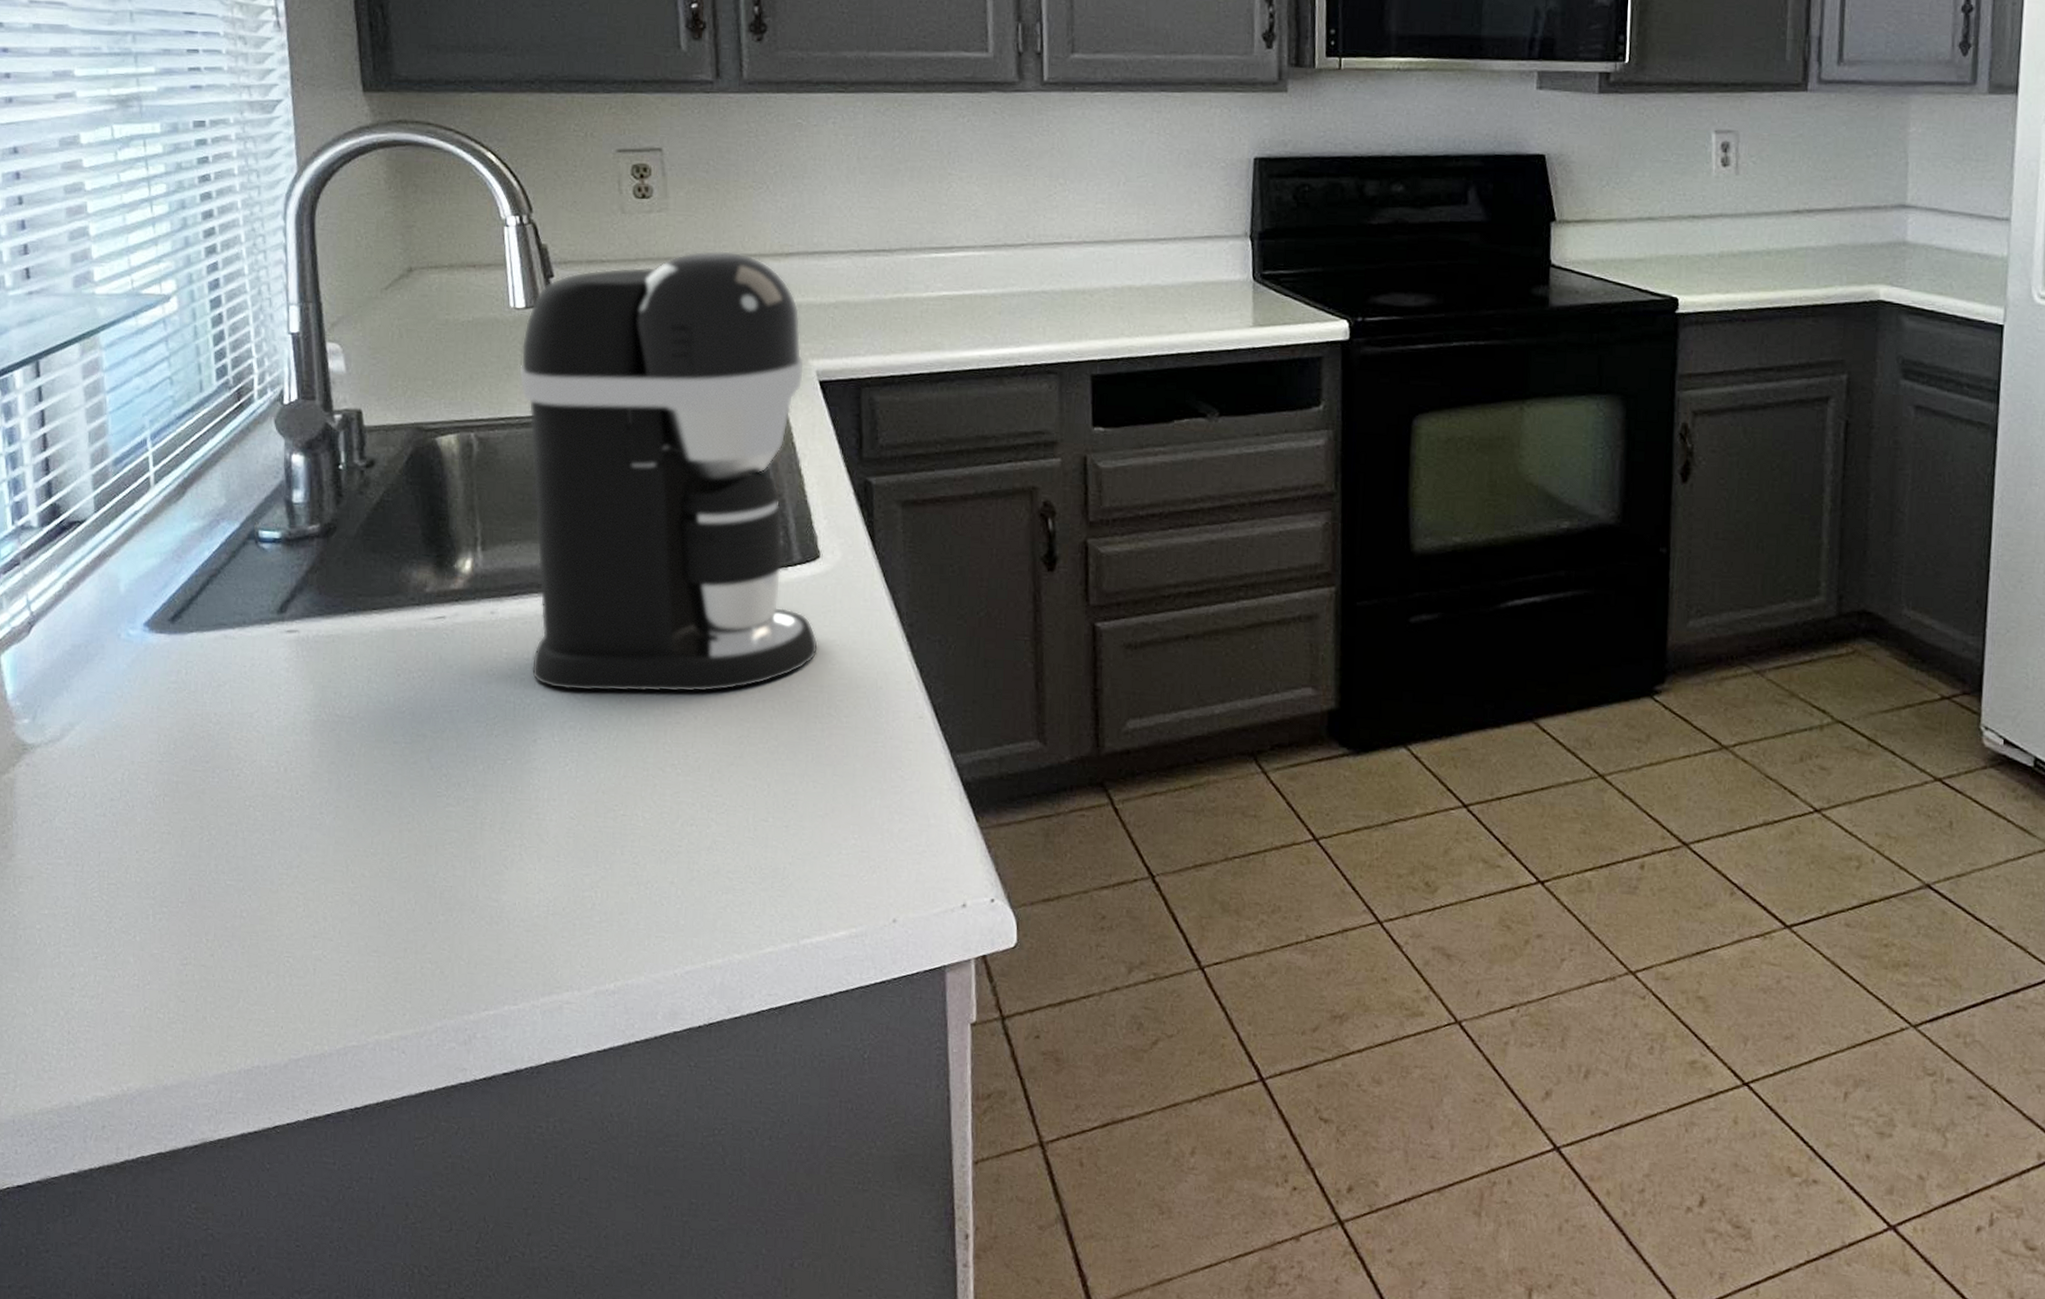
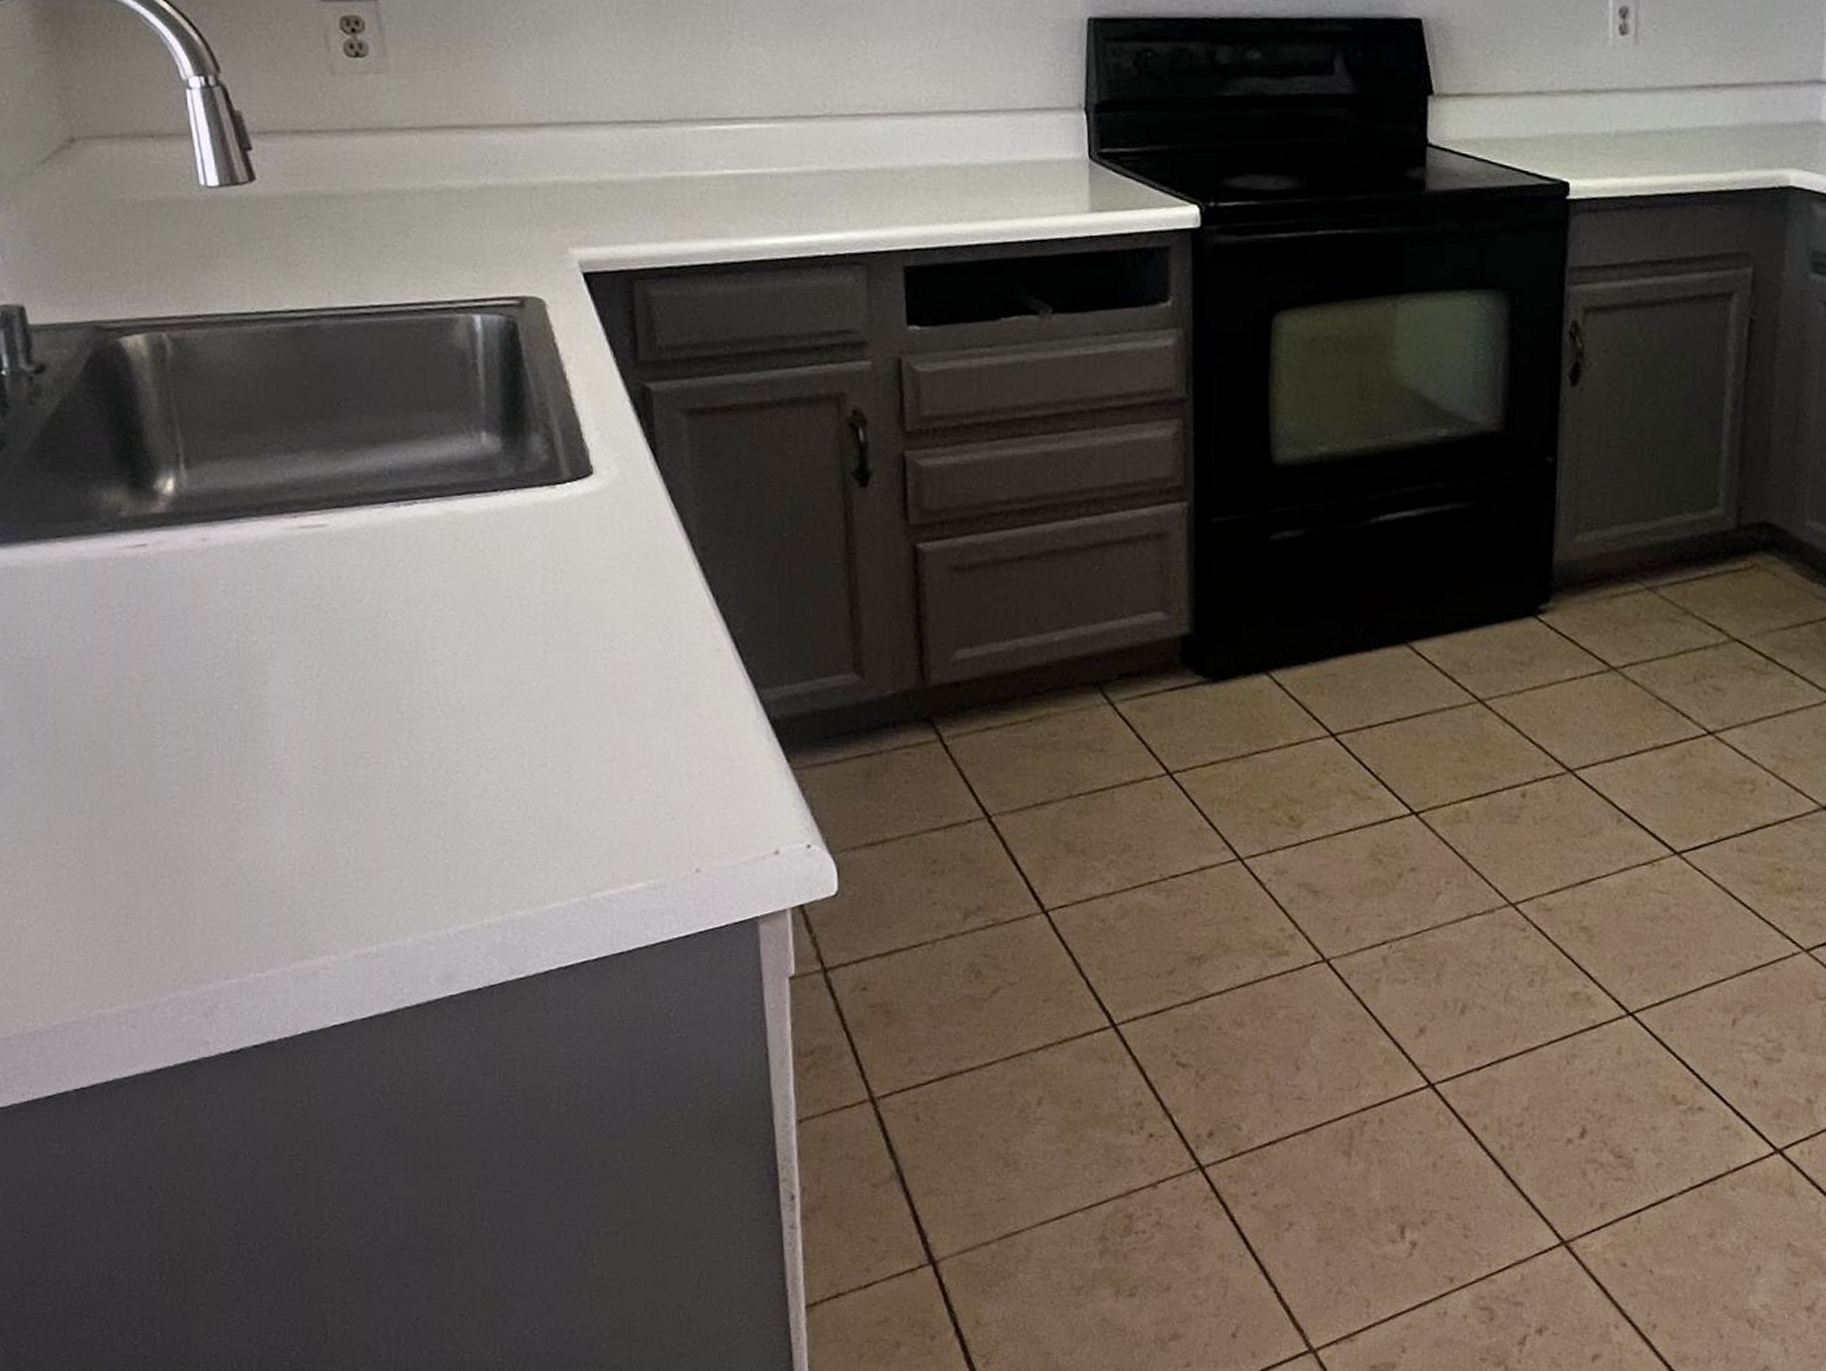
coffee maker: present [518,250,819,693] -> none [215,119,597,627]

